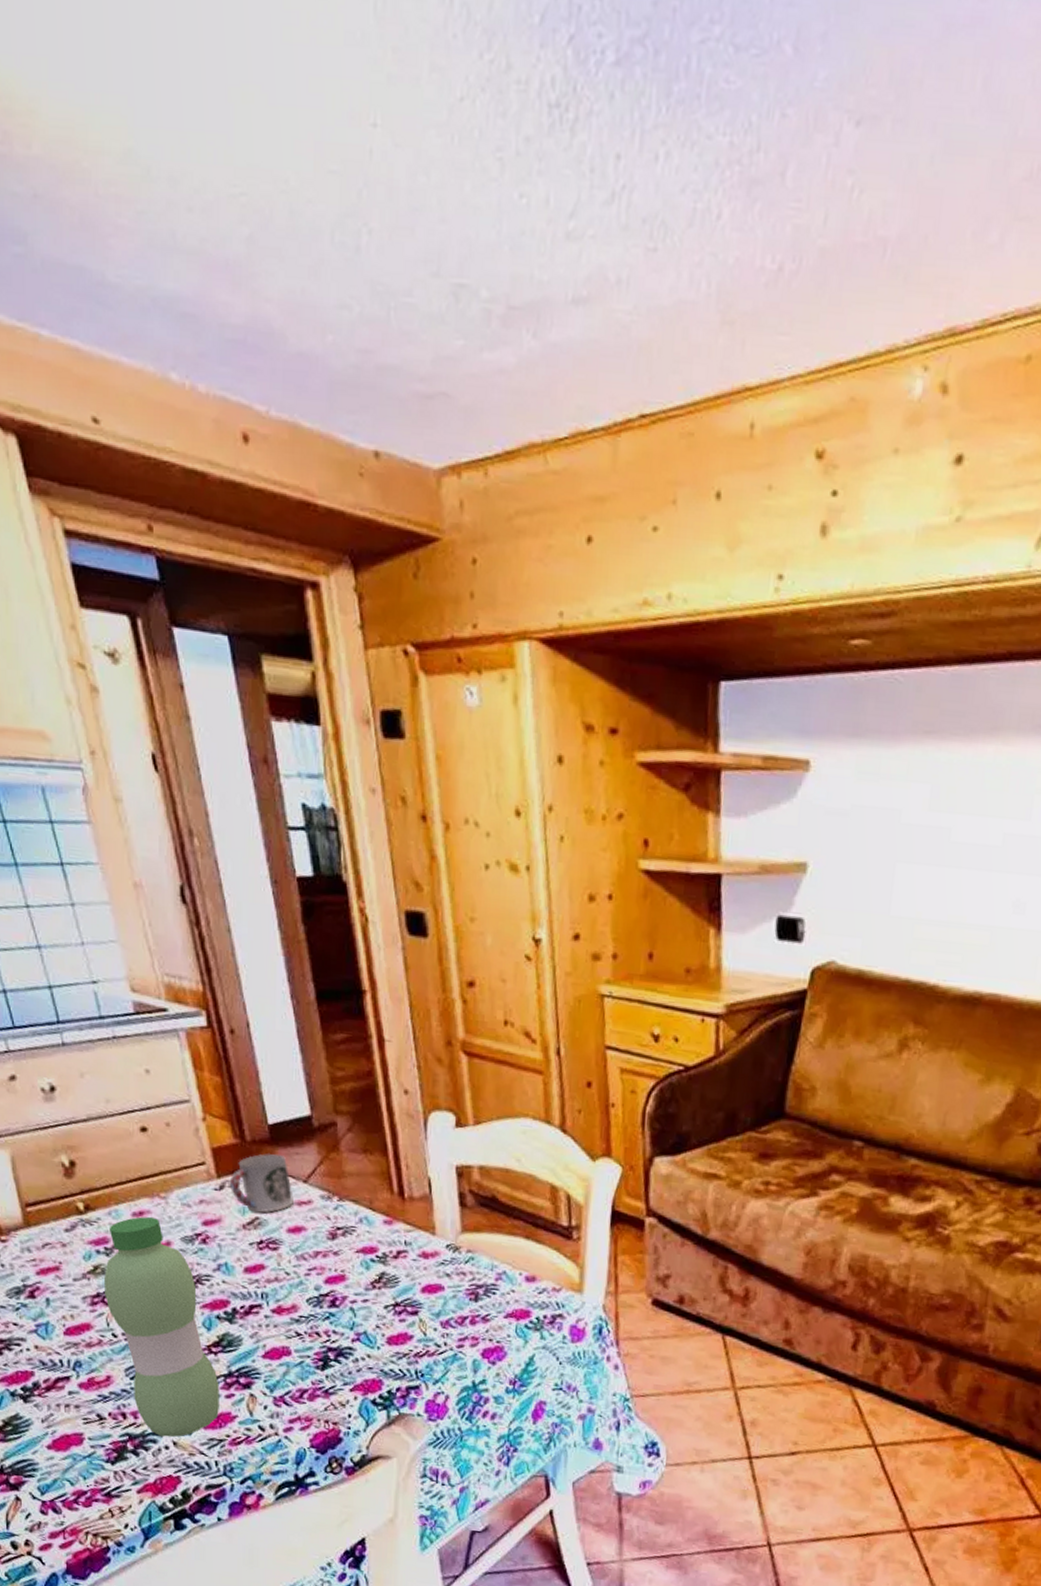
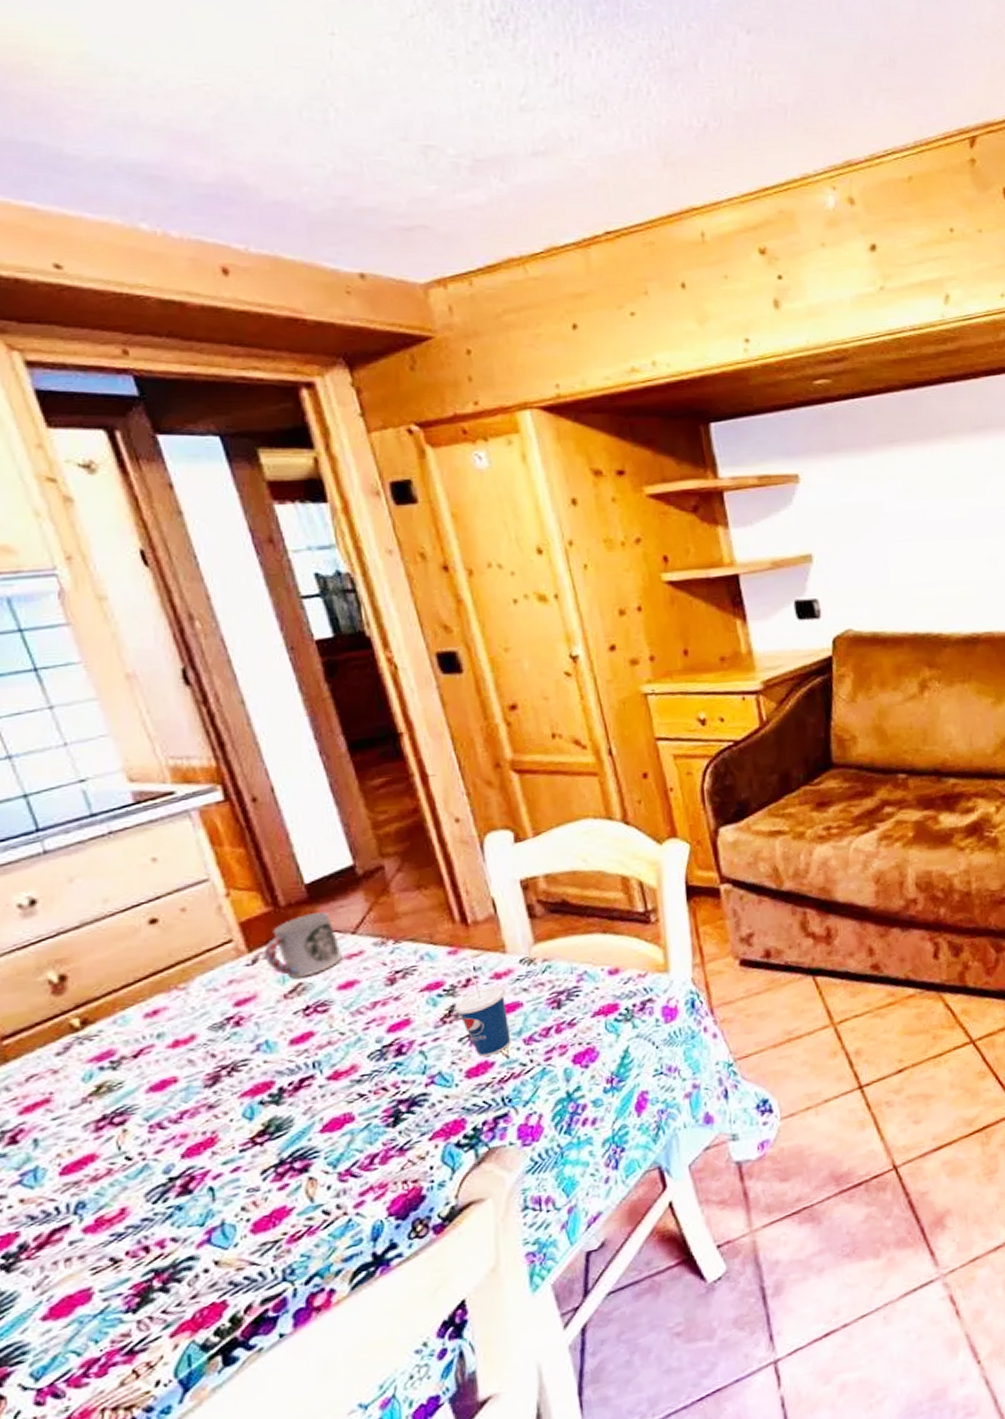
water bottle: present [105,1216,219,1437] -> none [111,1012,271,1260]
cup: none [384,1240,431,1329] -> present [455,968,511,1057]

